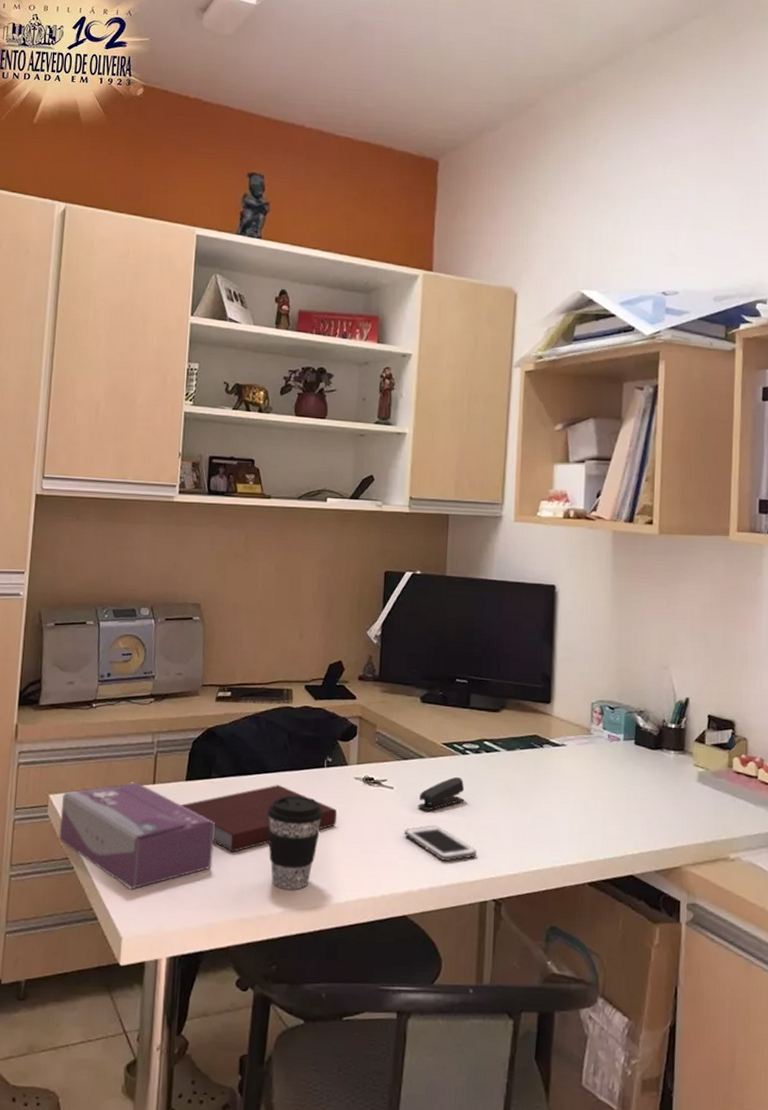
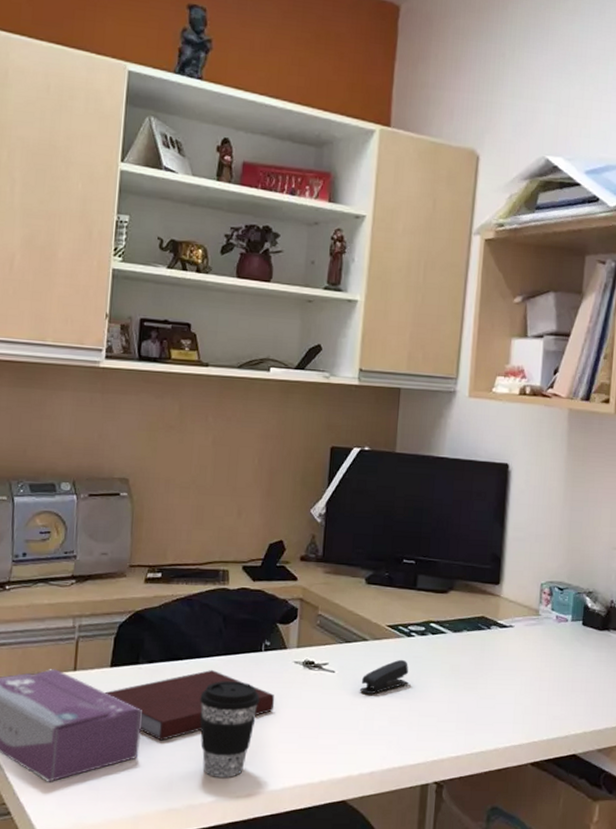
cell phone: present [404,825,476,862] -> none [345,708,419,746]

